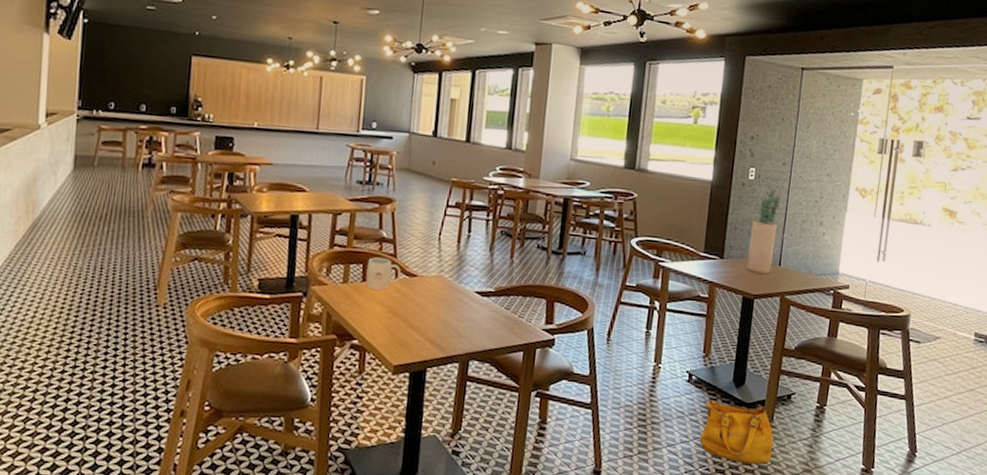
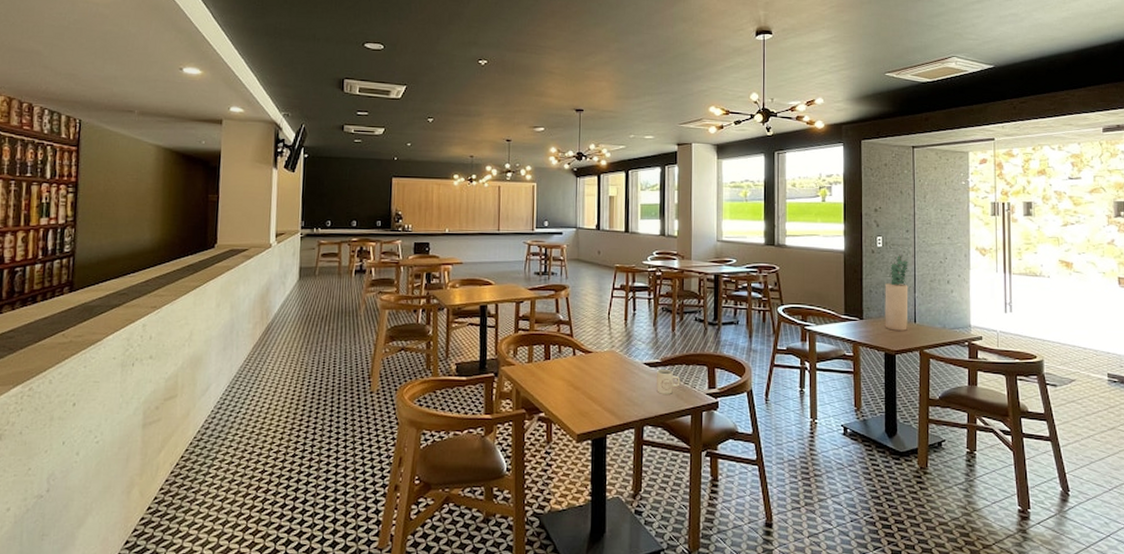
mug: present [365,257,402,291] -> none [548,338,578,368]
mug: none [487,299,515,328] -> present [657,368,681,394]
handbag: present [699,400,774,465] -> none [861,451,931,511]

